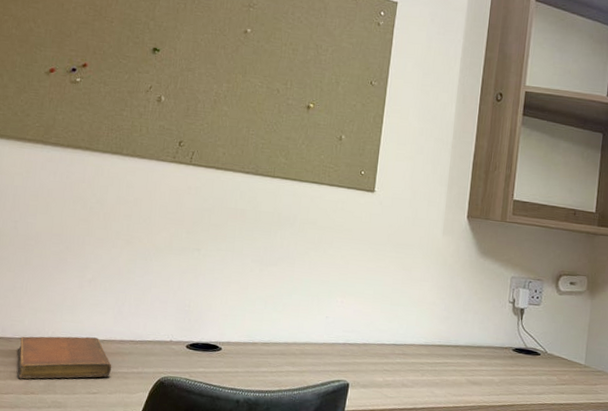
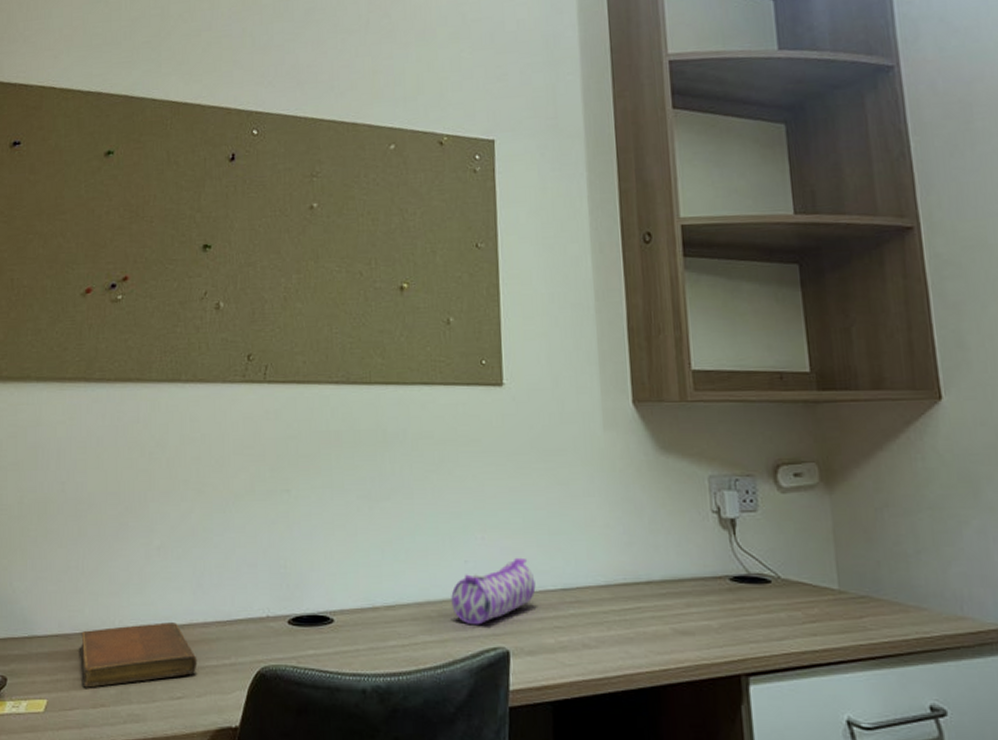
pencil case: none [312,318,376,363] -> present [451,557,536,625]

